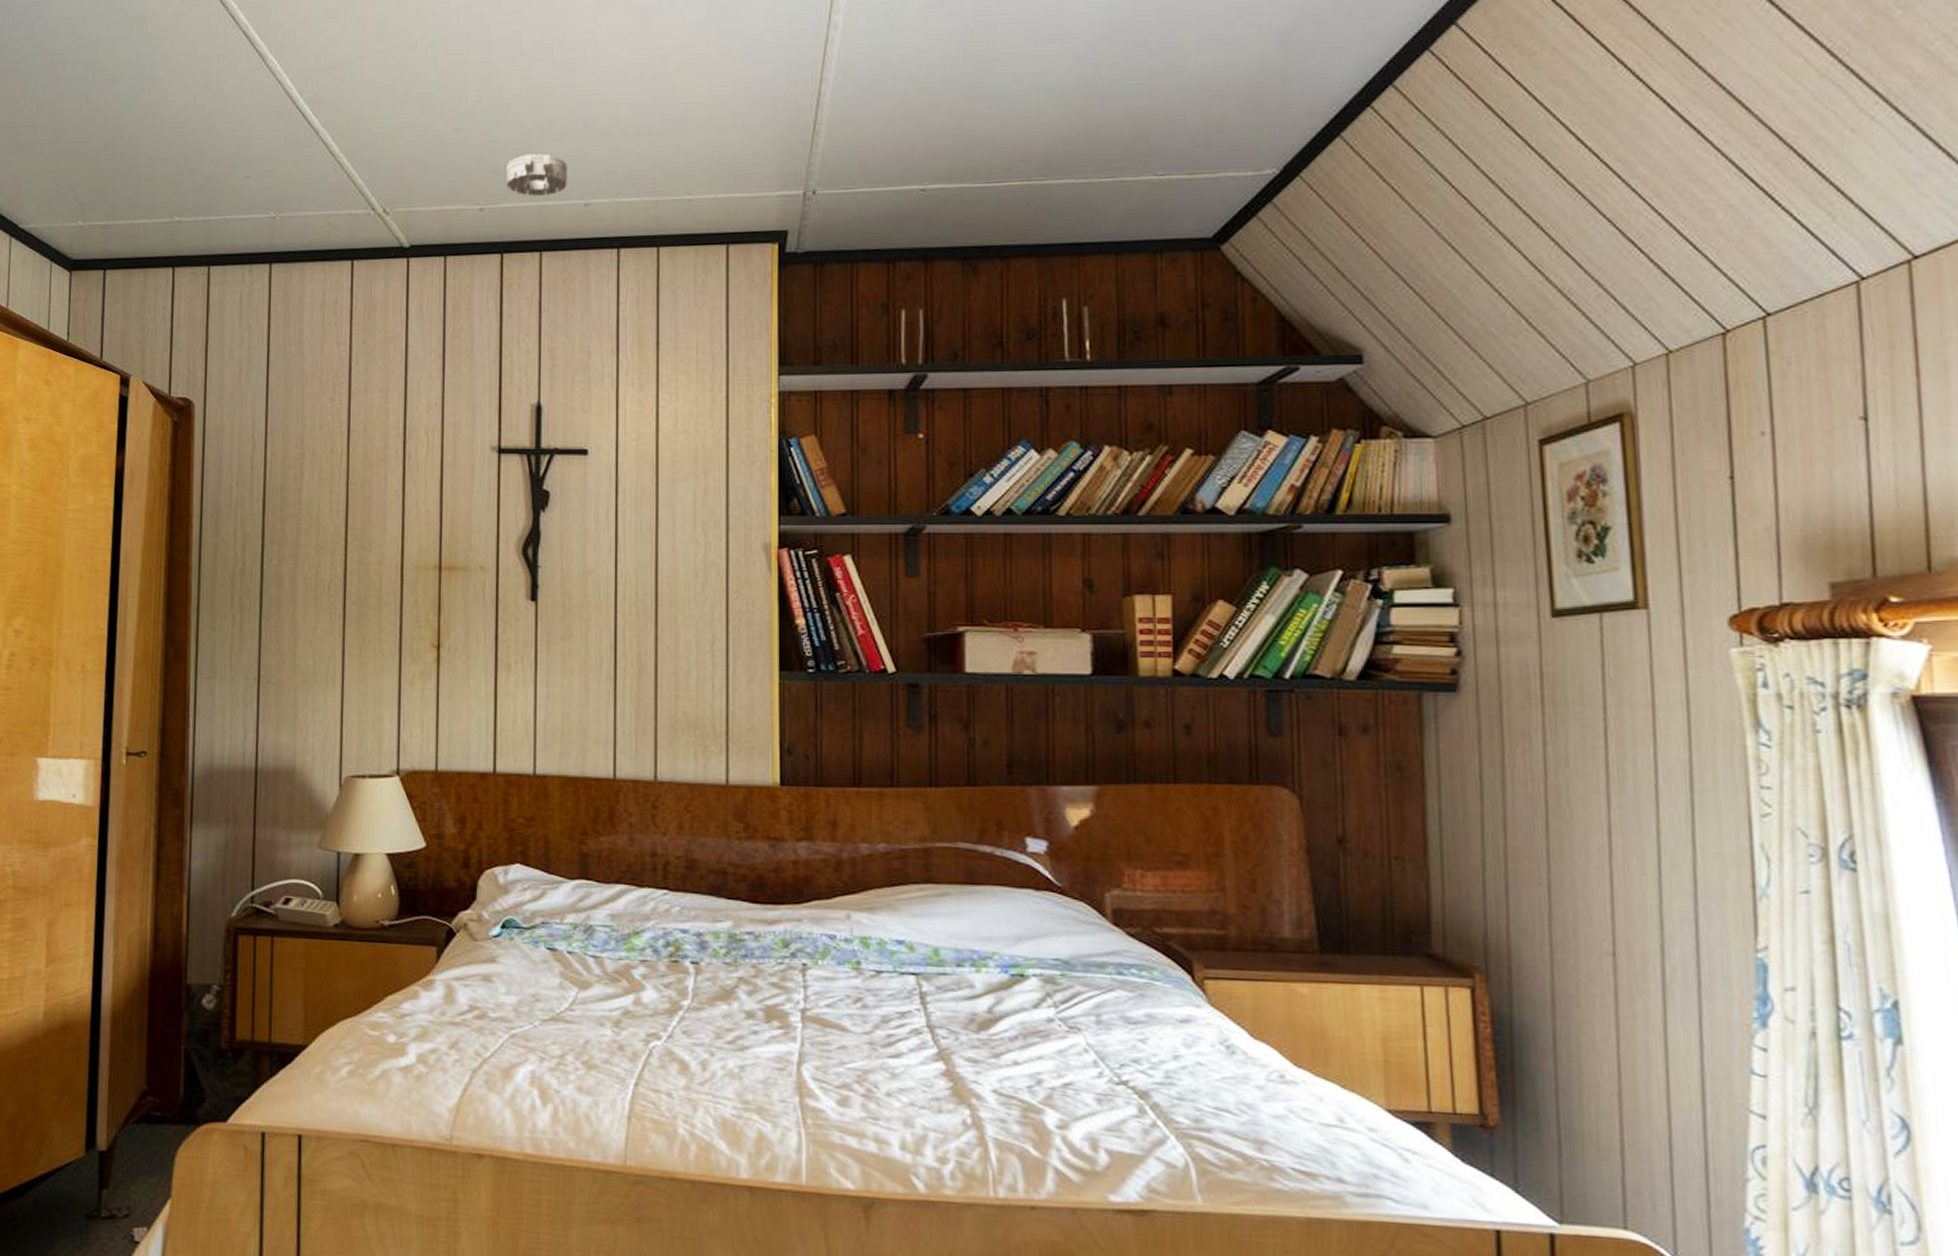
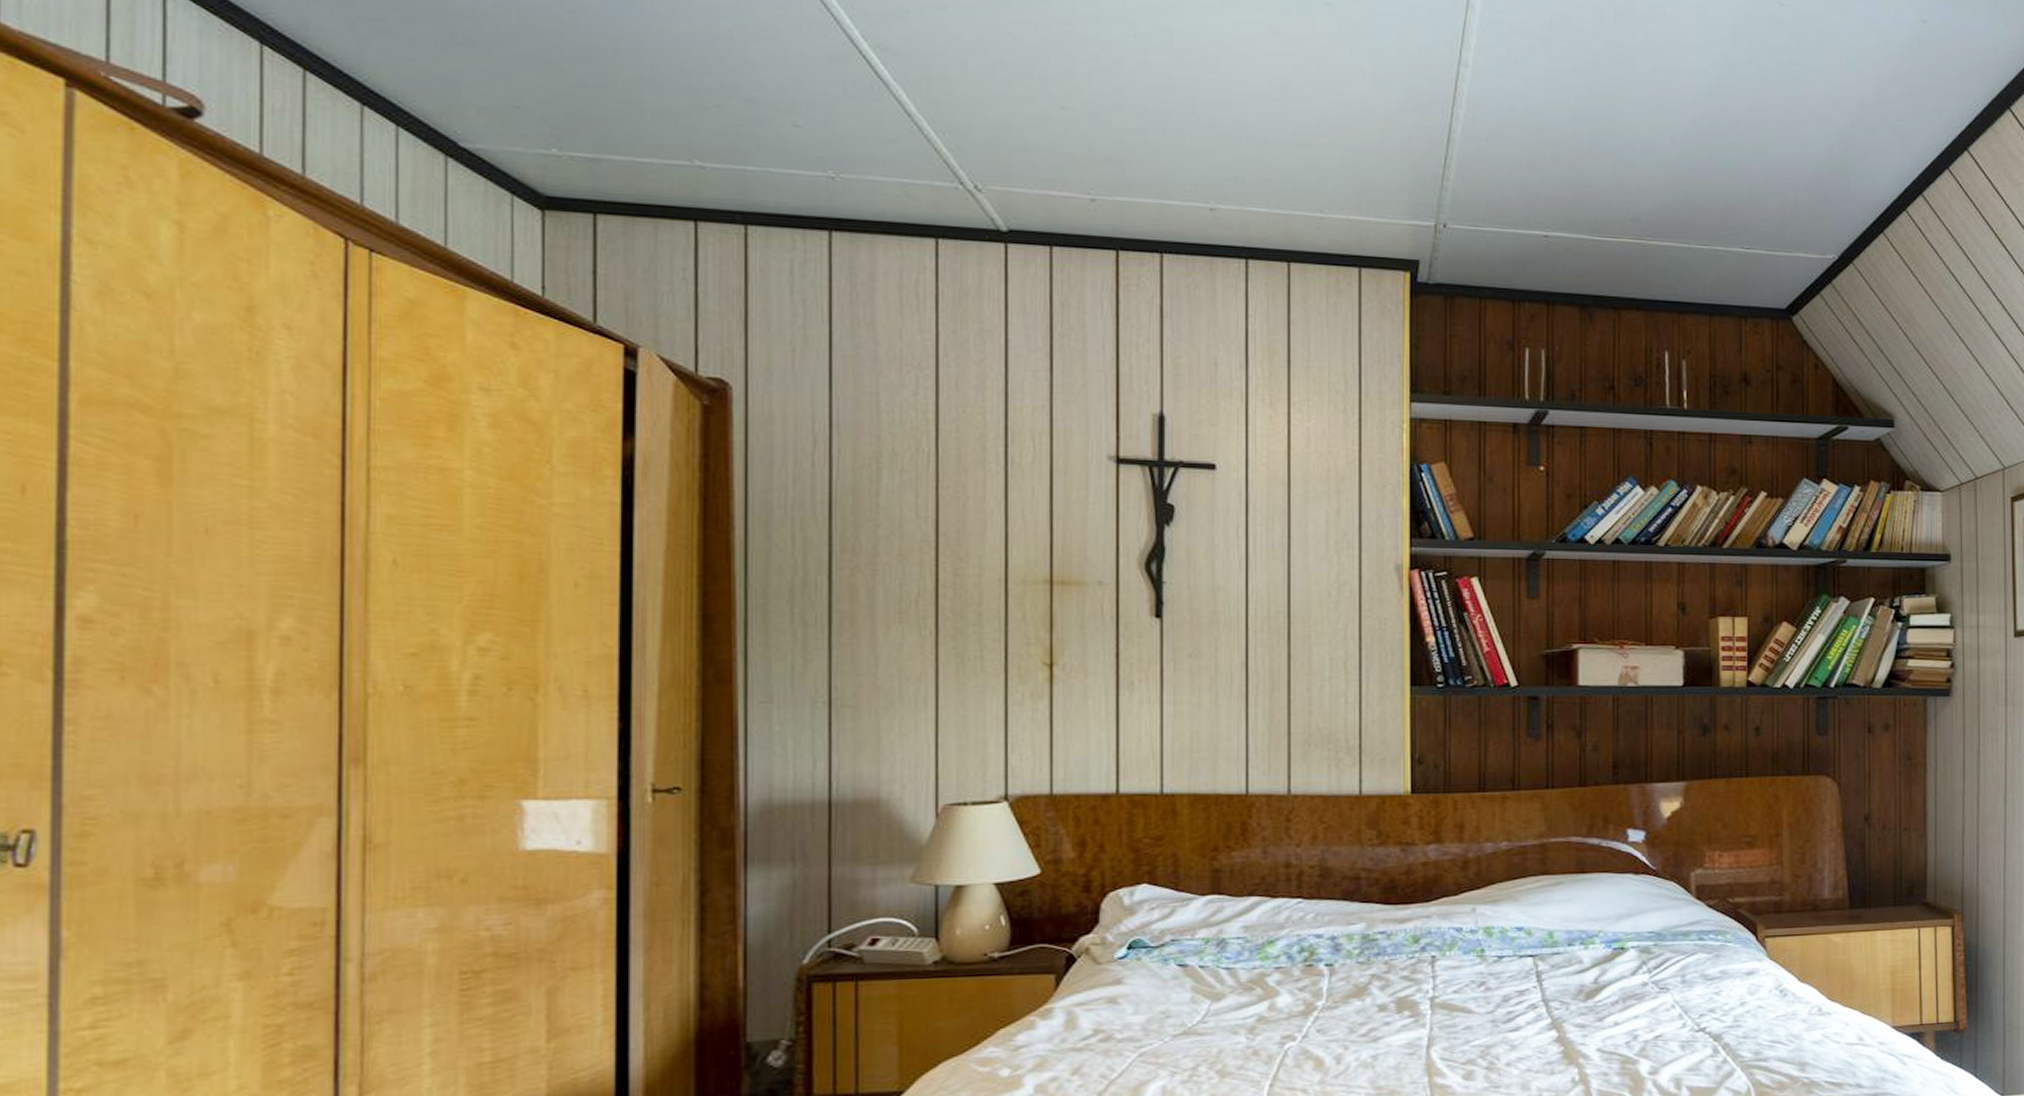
smoke detector: present [507,153,567,196] -> none [1122,146,1190,194]

